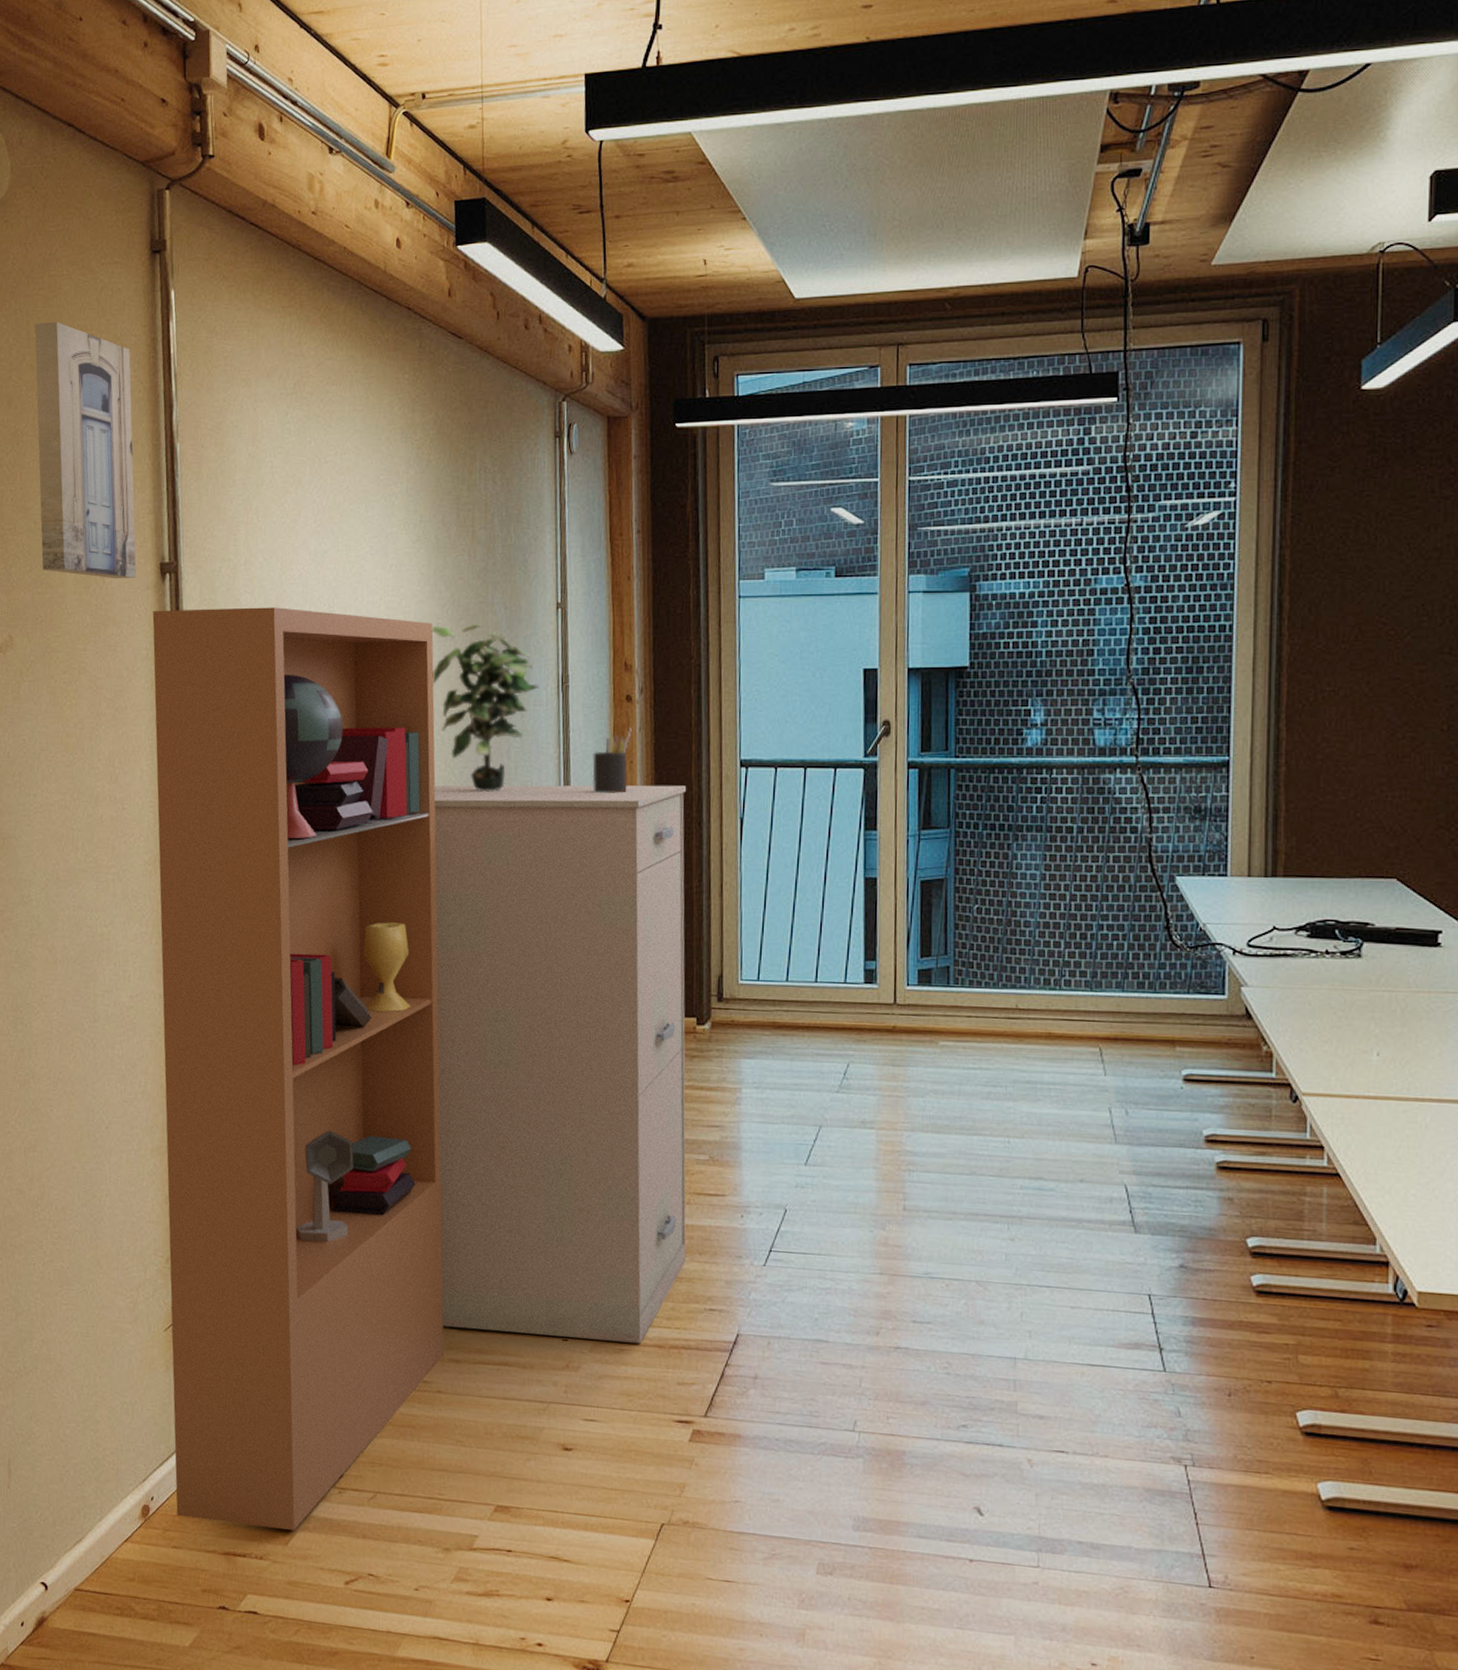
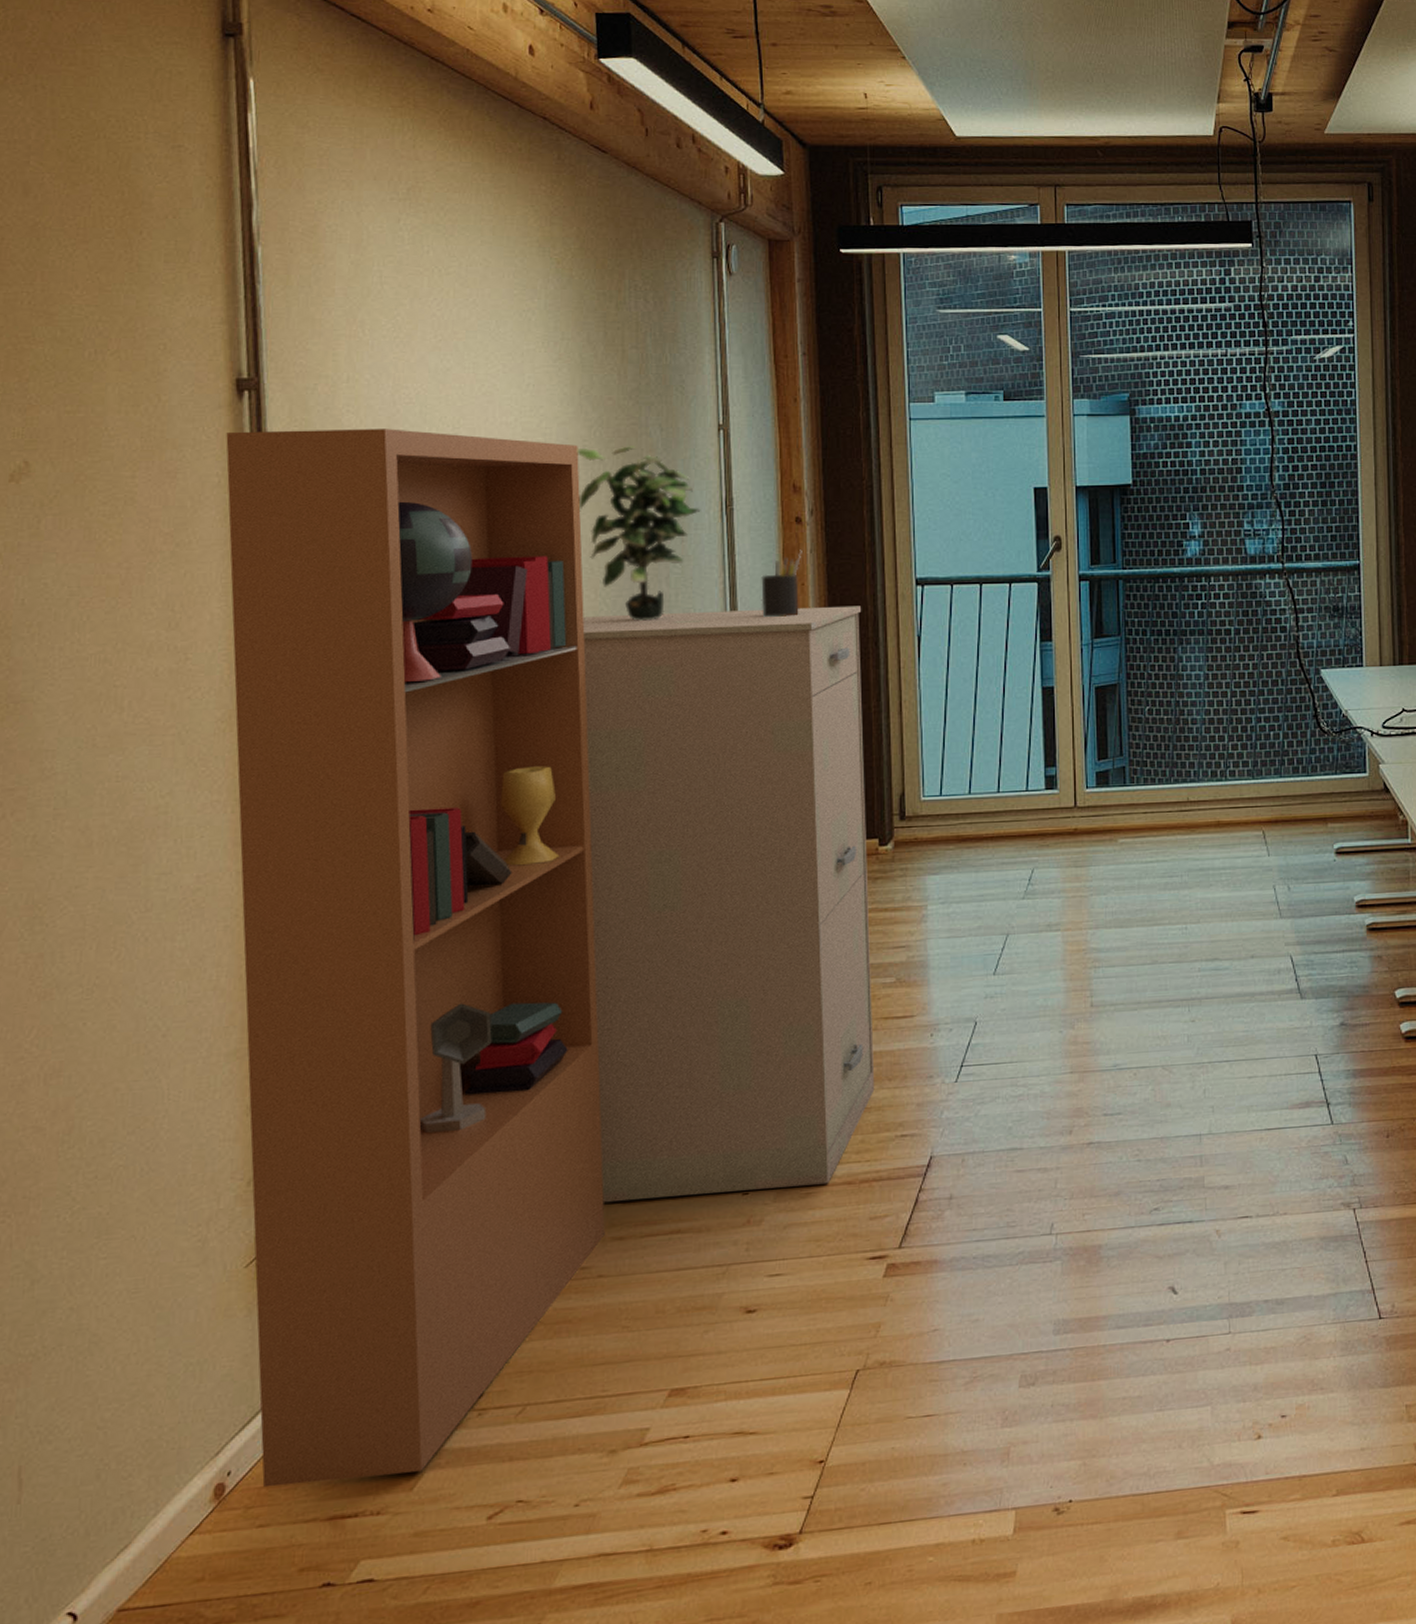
wall art: present [34,322,137,579] -> none [62,102,204,397]

